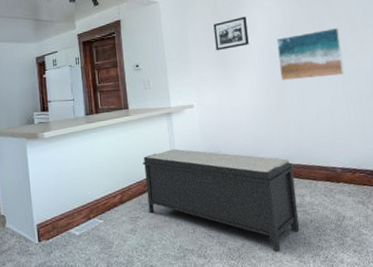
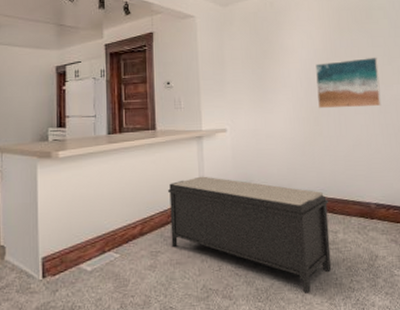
picture frame: present [213,16,249,51] -> none [251,39,287,73]

